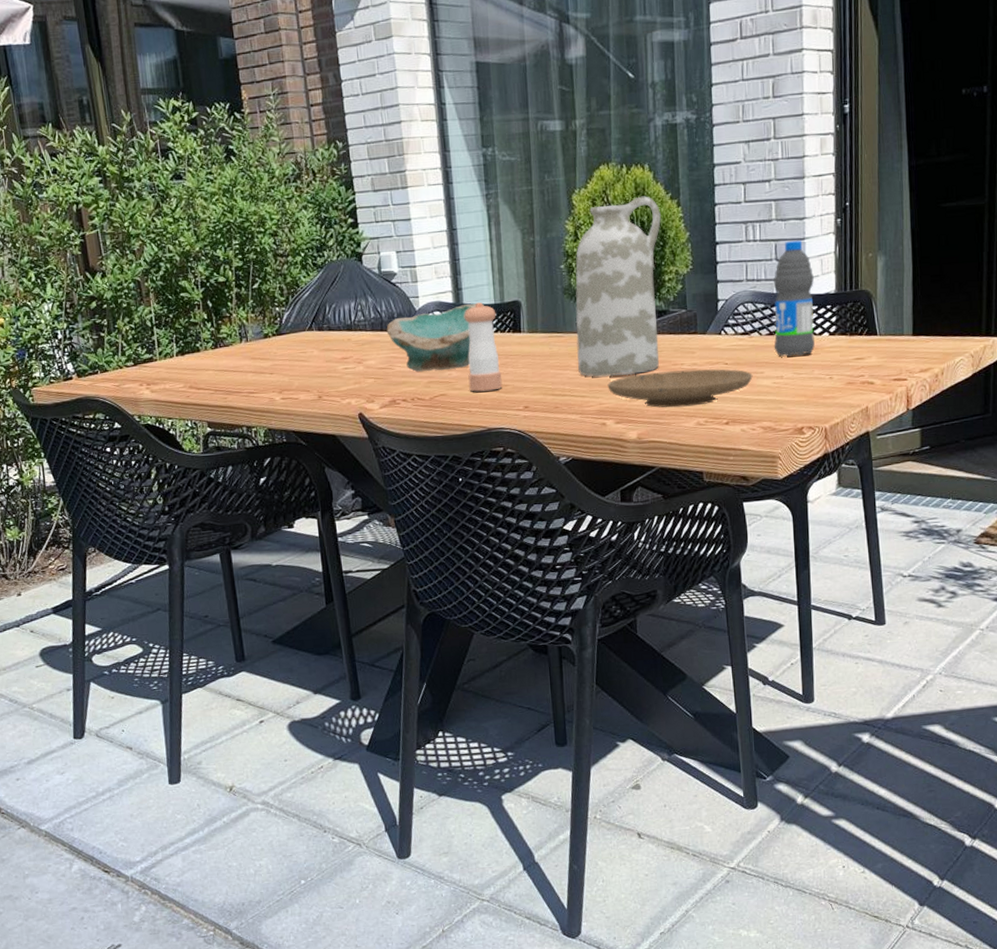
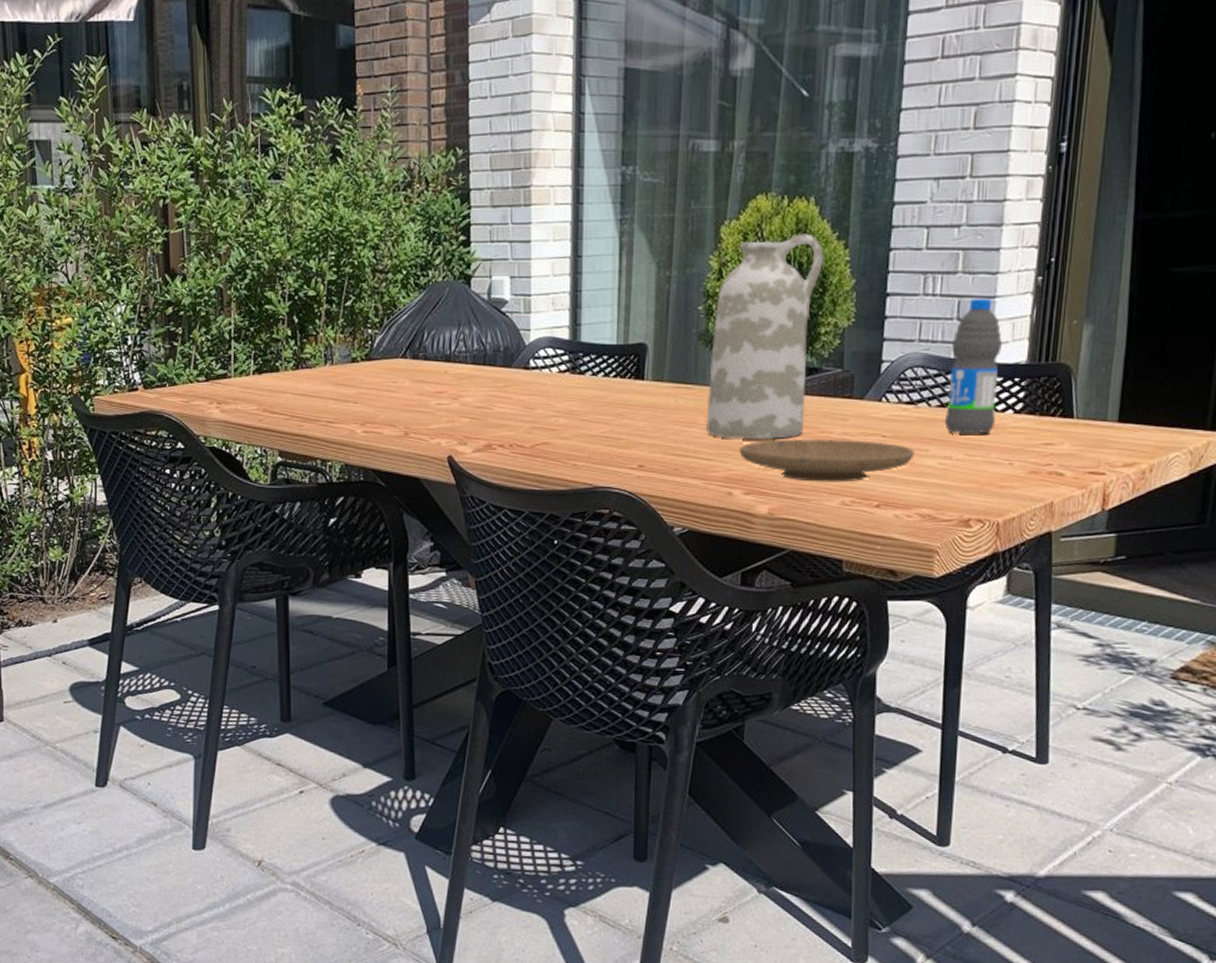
bowl: present [386,303,493,372] -> none [489,342,613,415]
pepper shaker: present [464,302,503,392] -> none [577,342,618,444]

